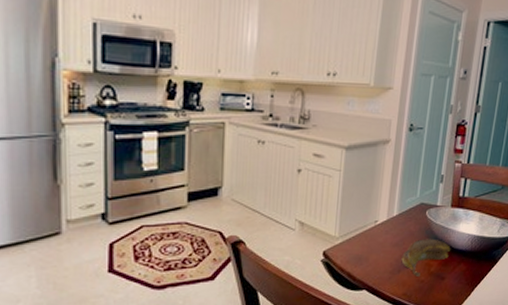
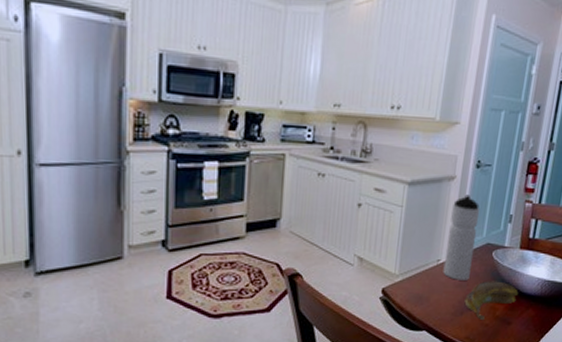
water bottle: none [380,157,414,240] -> present [443,194,480,280]

